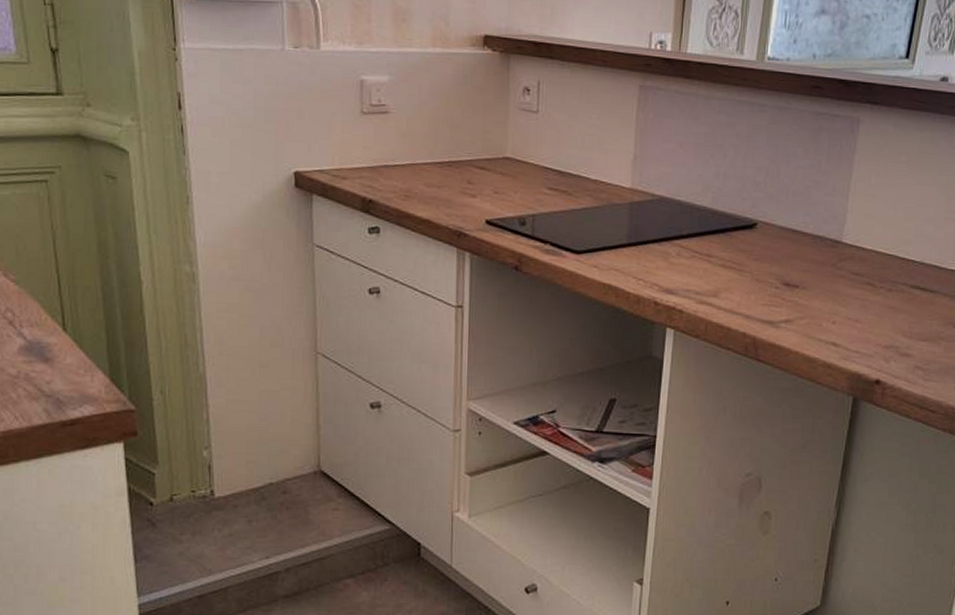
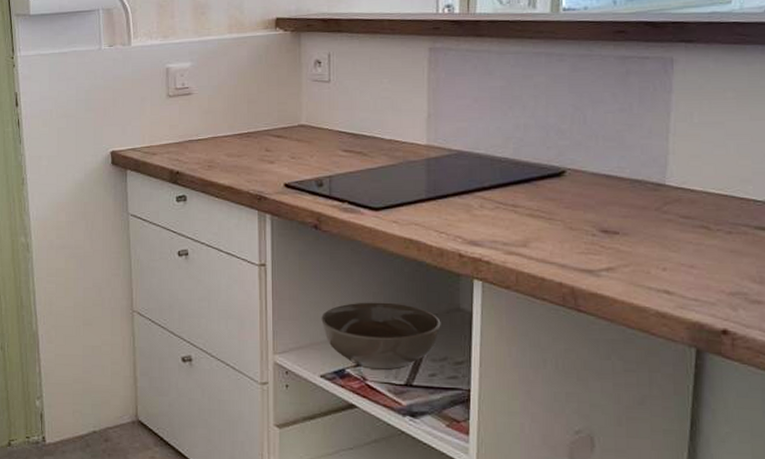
bowl: none [517,348,634,417] -> present [321,302,441,371]

